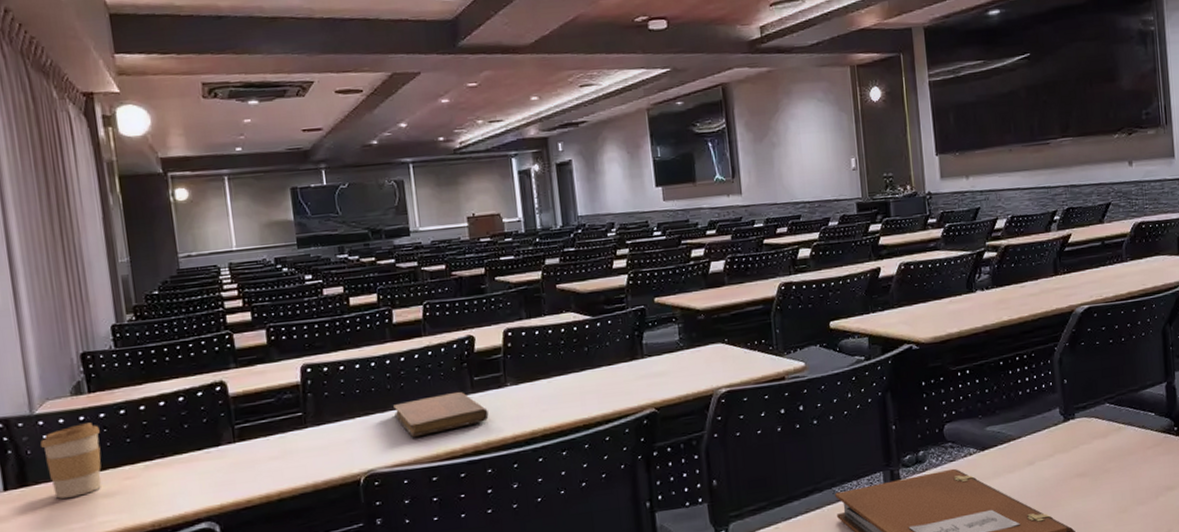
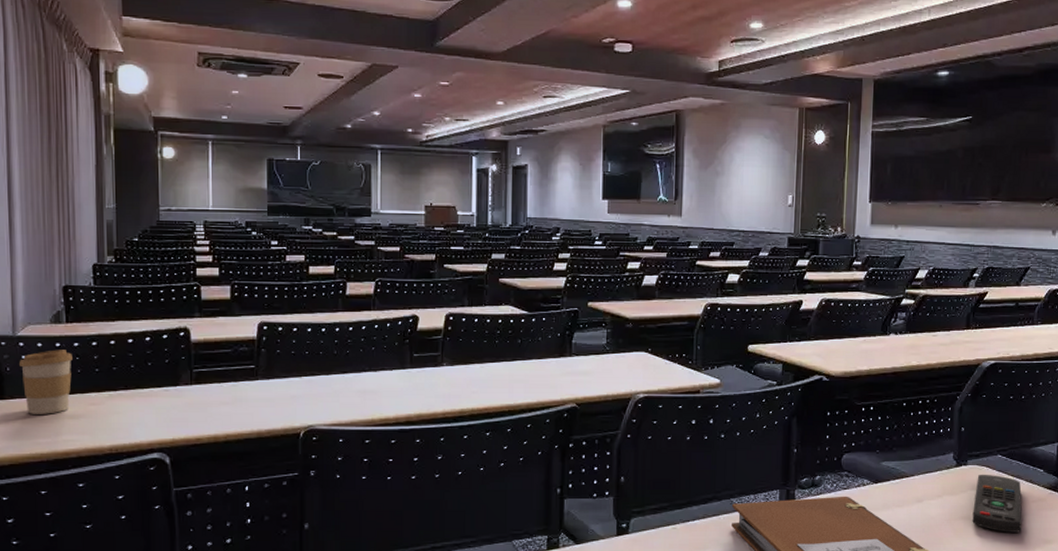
notebook: present [393,391,489,438] -> none [338,364,423,402]
remote control: none [1087,425,1141,485] -> present [972,474,1022,533]

